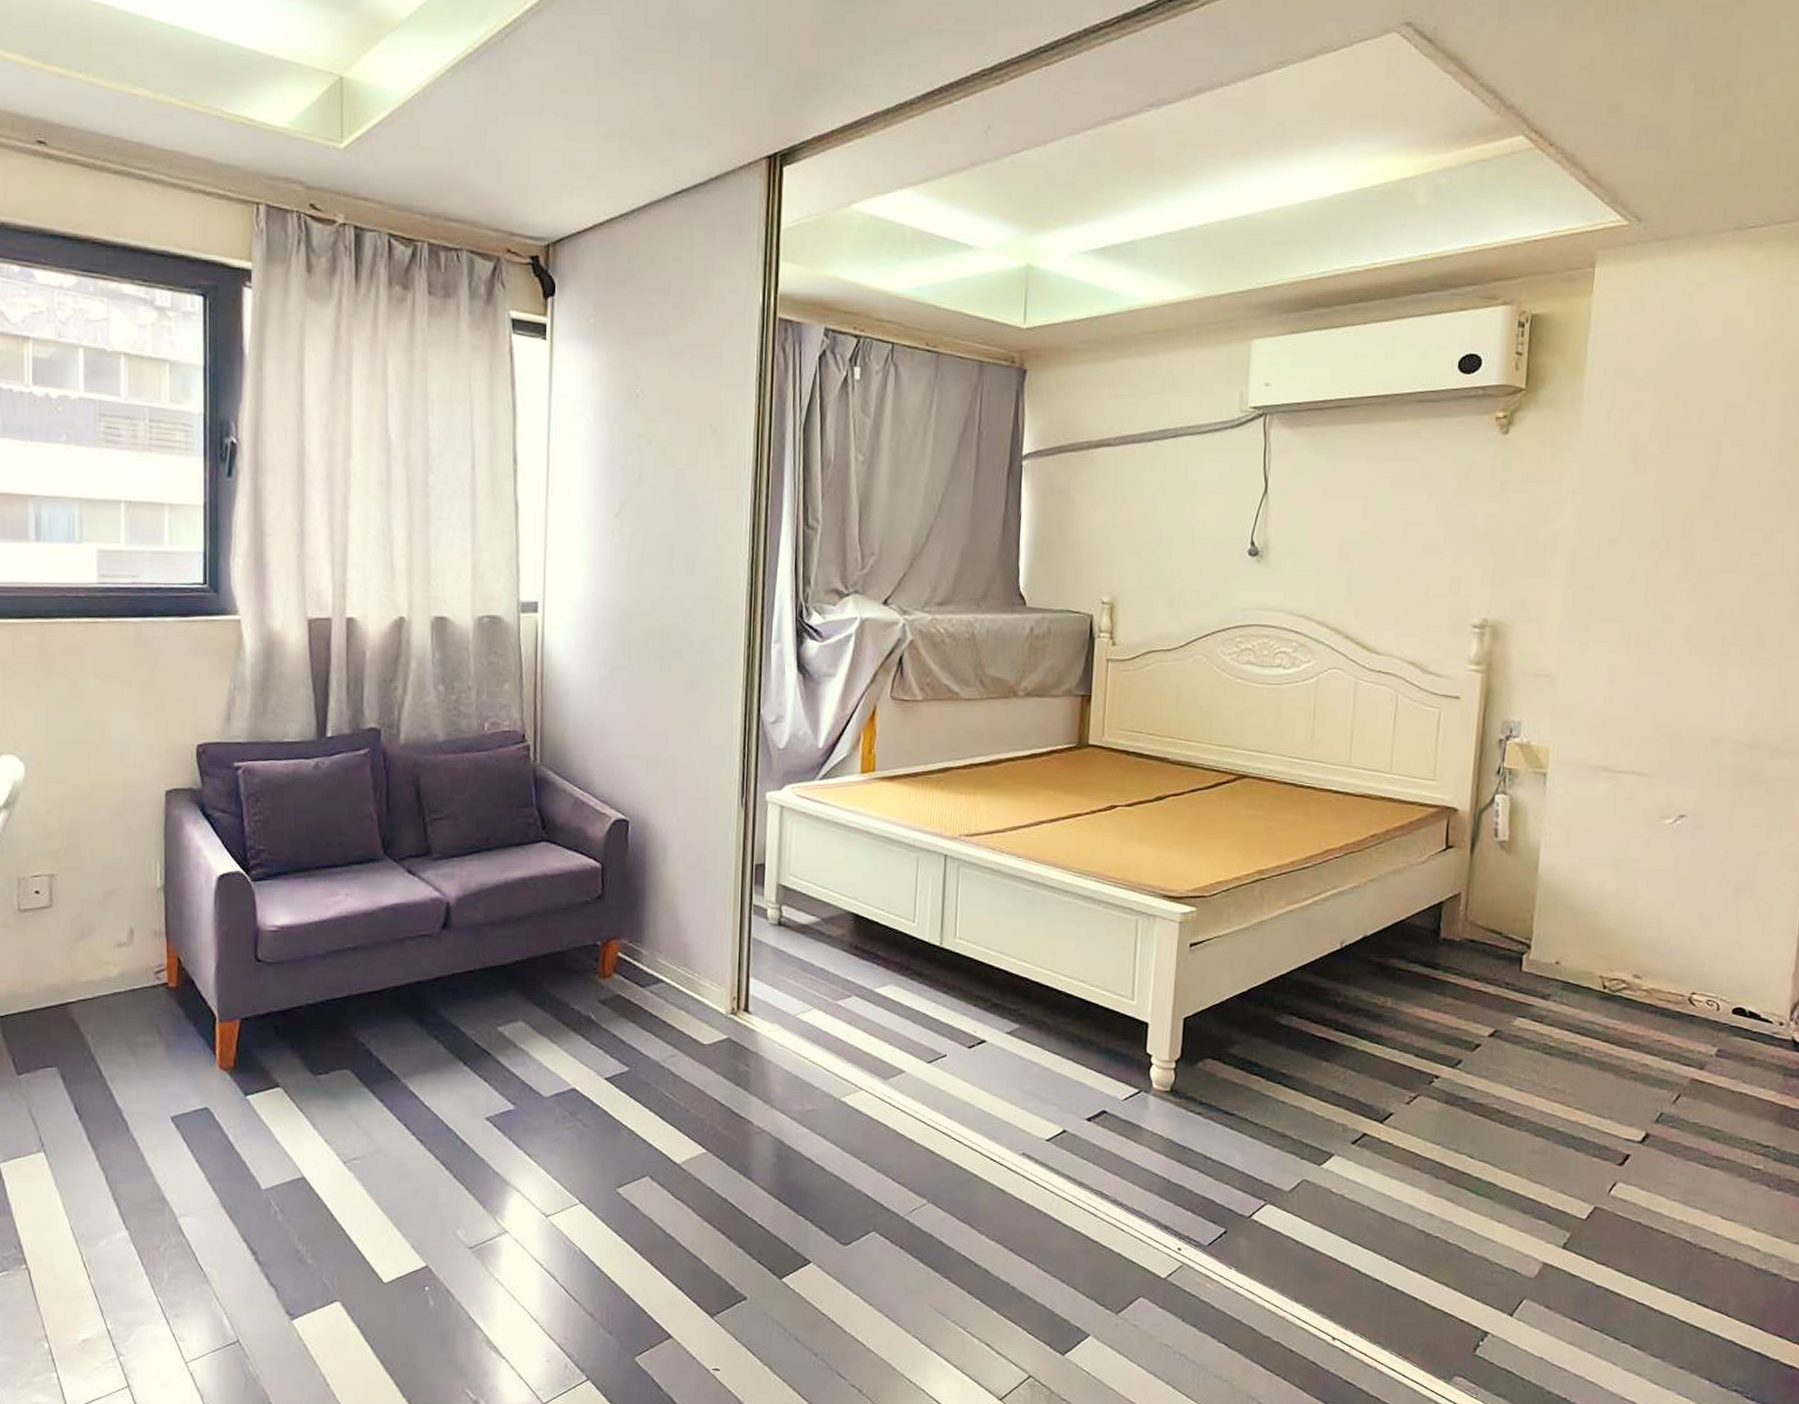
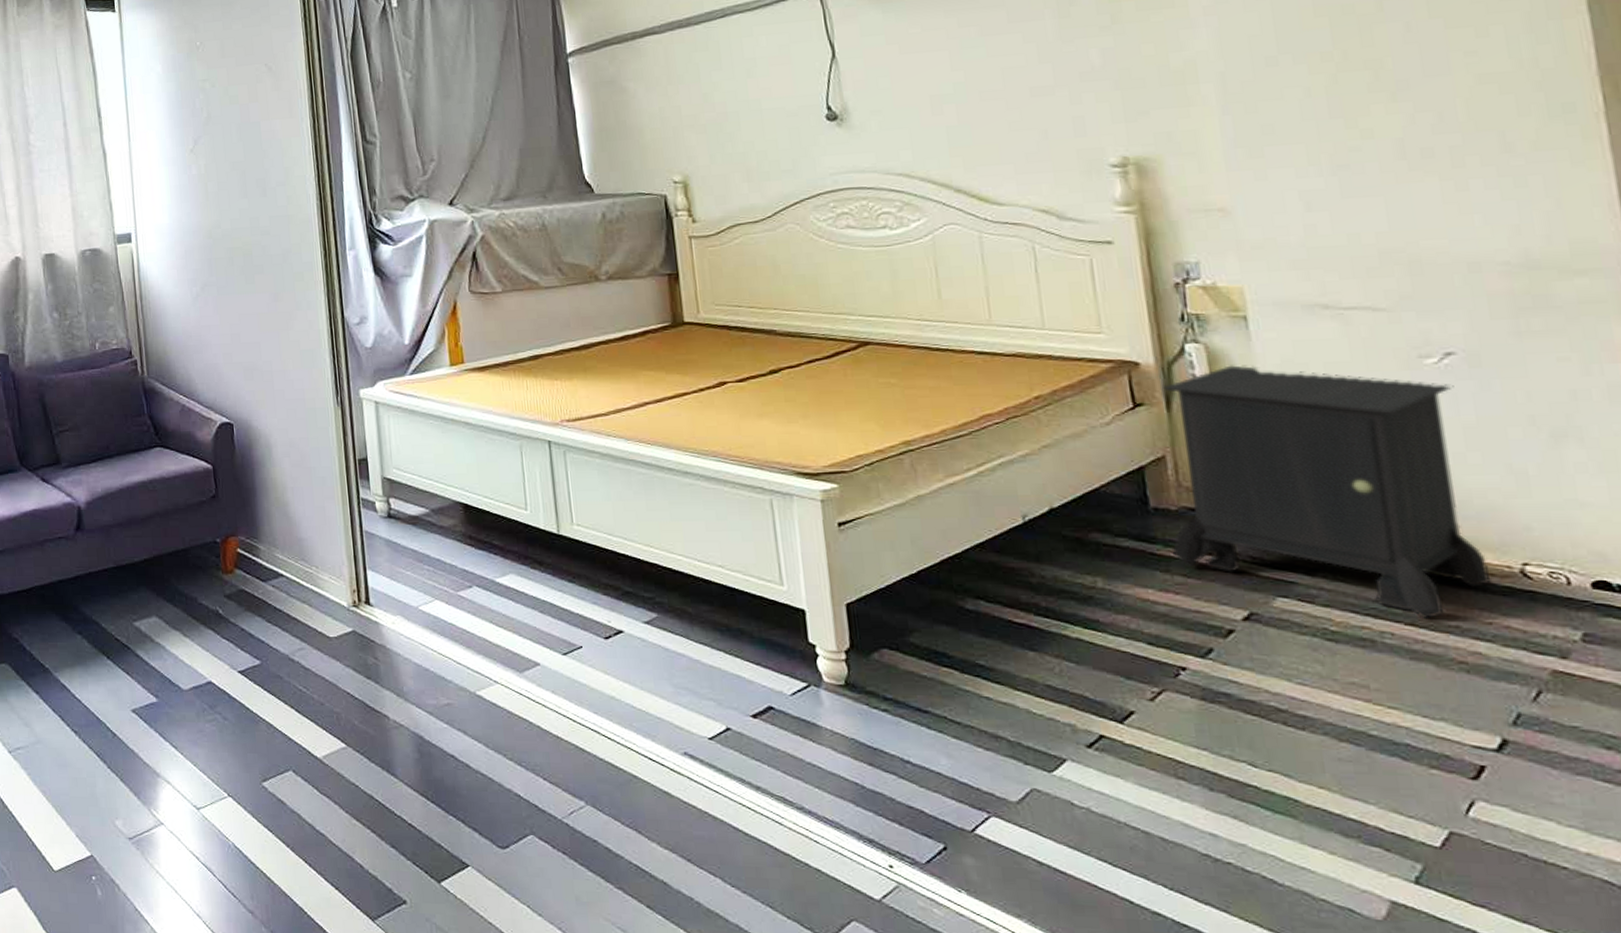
nightstand: none [1449,816,1679,1036] -> present [1163,365,1492,618]

